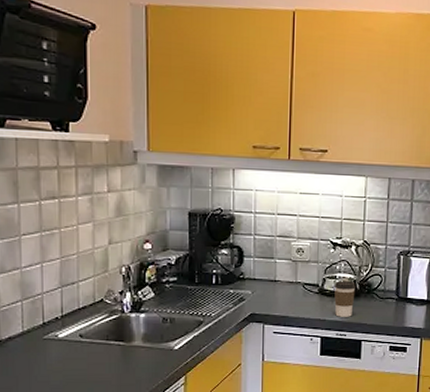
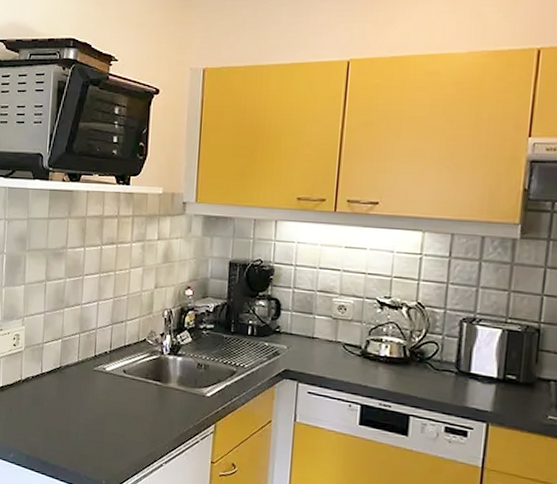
coffee cup: present [333,281,356,317] -> none [378,344,405,387]

